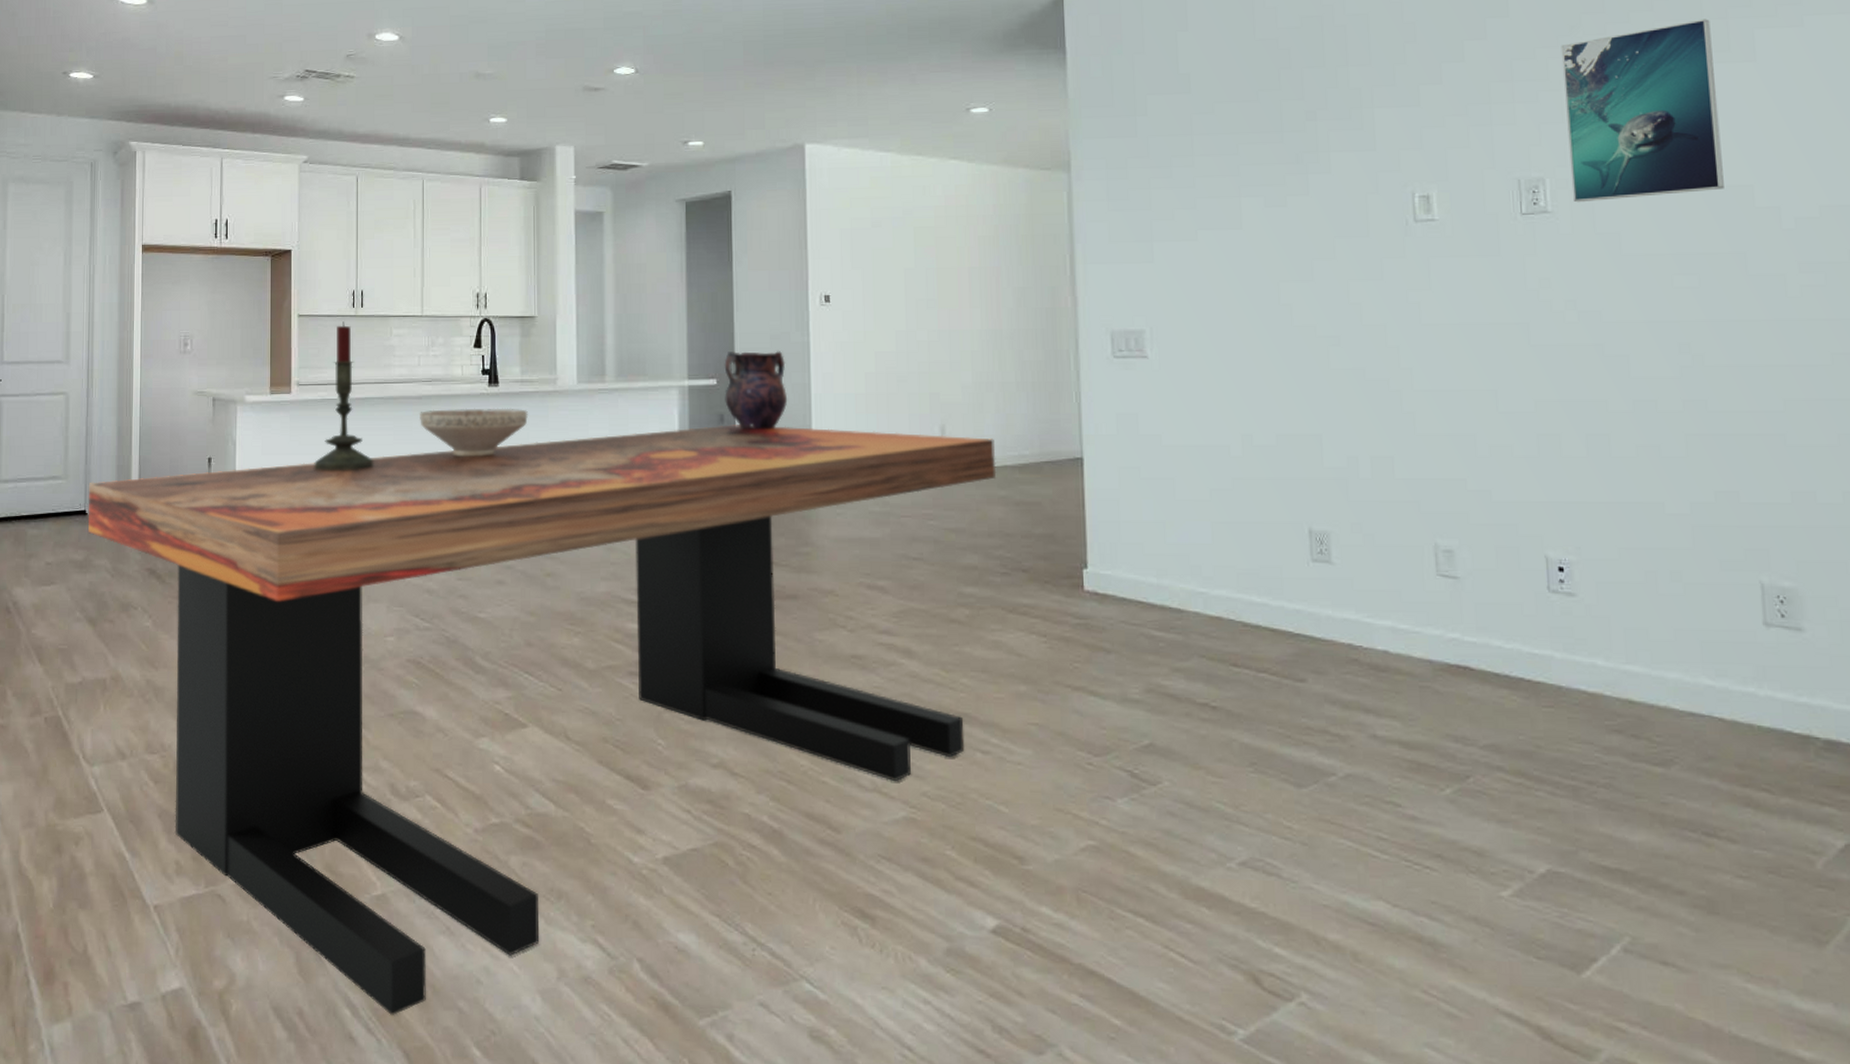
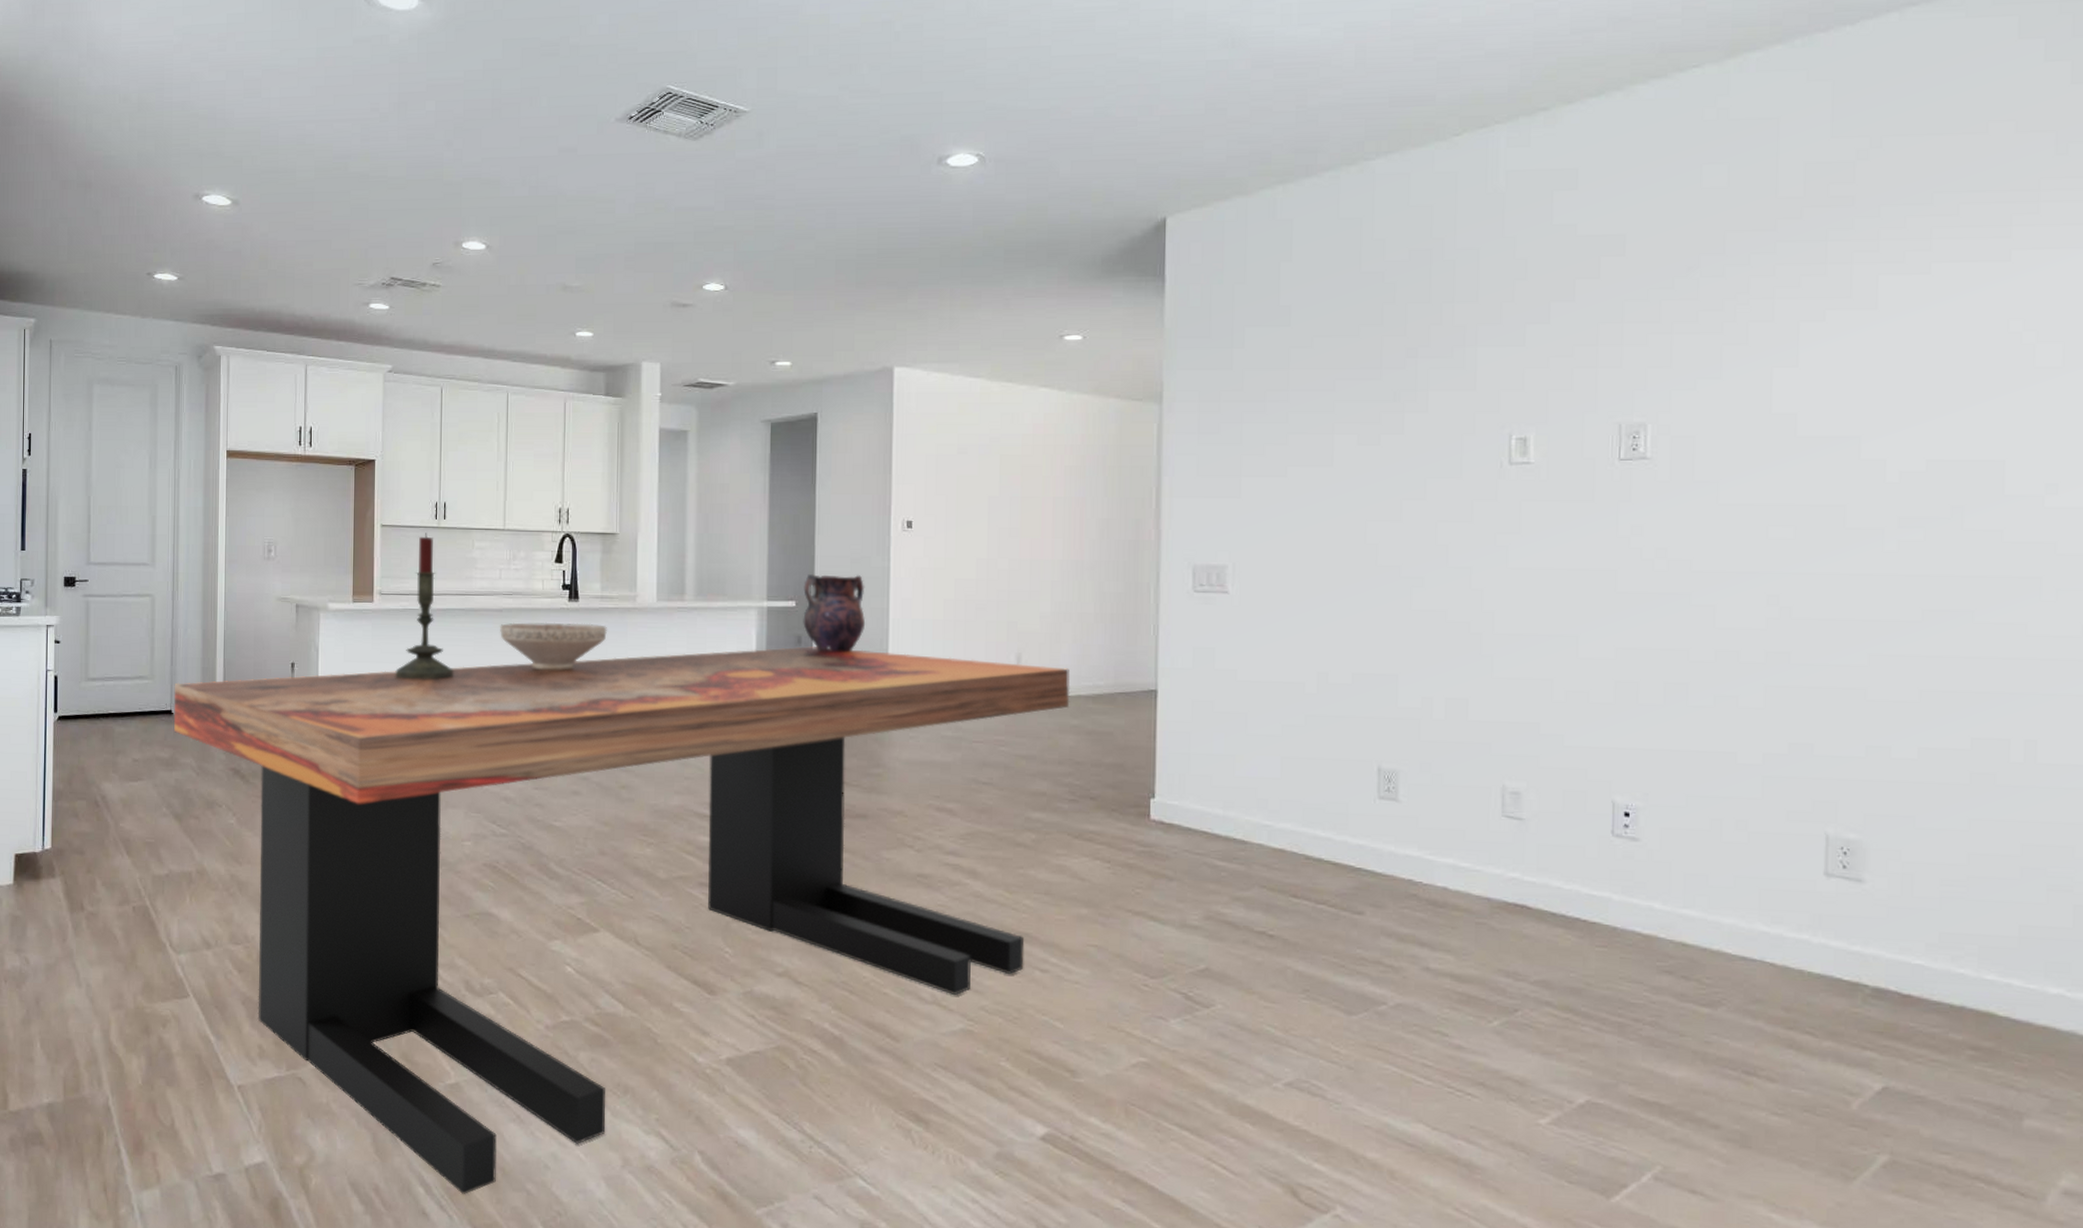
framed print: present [1561,19,1724,203] -> none [1673,263,1834,450]

